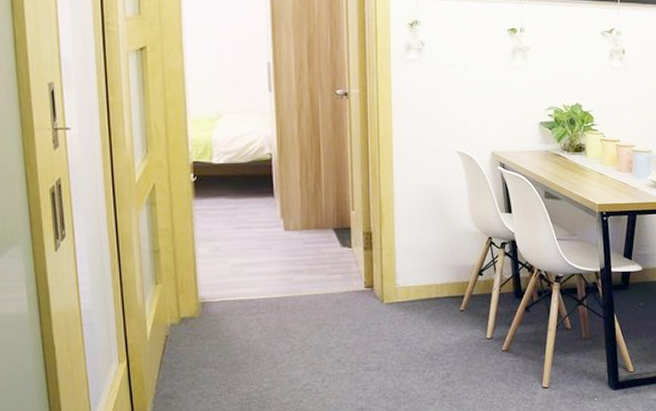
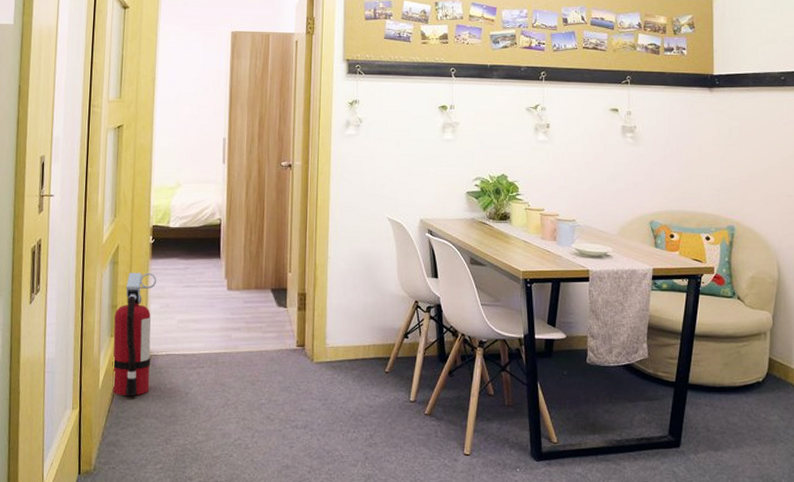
fire extinguisher: none [157,213,205,346] -> present [112,272,157,396]

